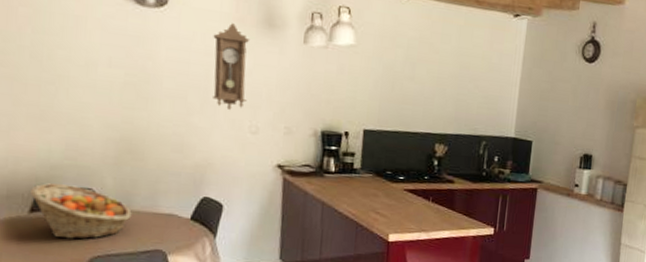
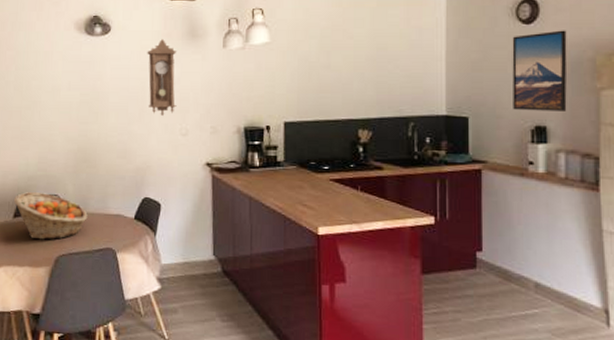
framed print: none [569,72,619,143] -> present [512,30,567,111]

